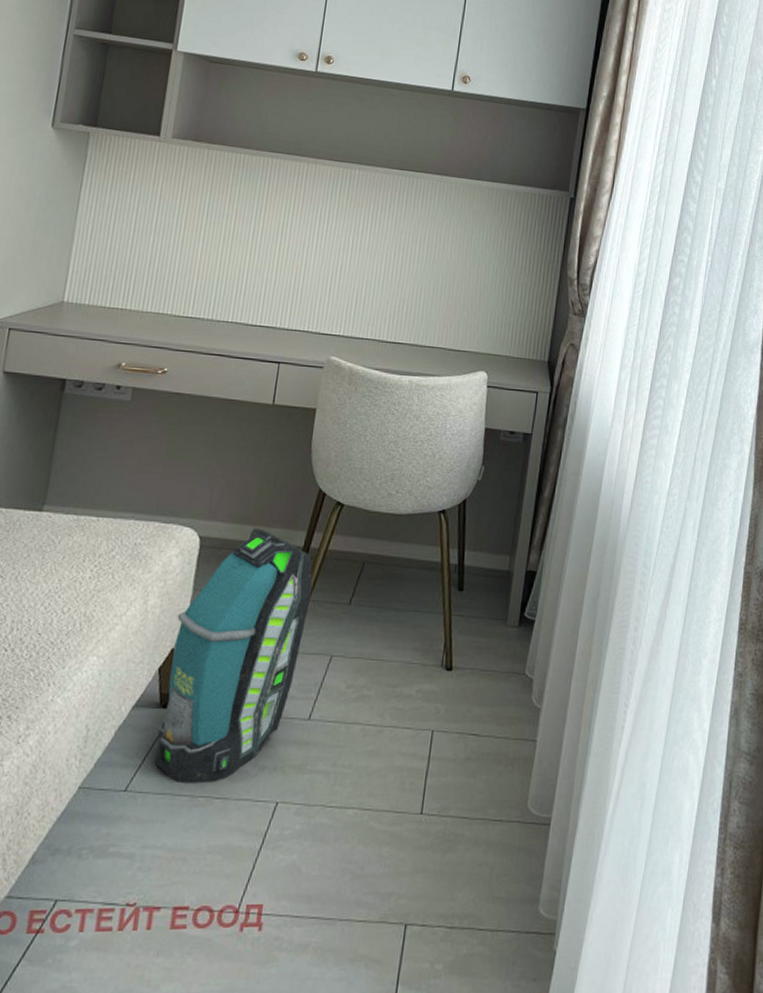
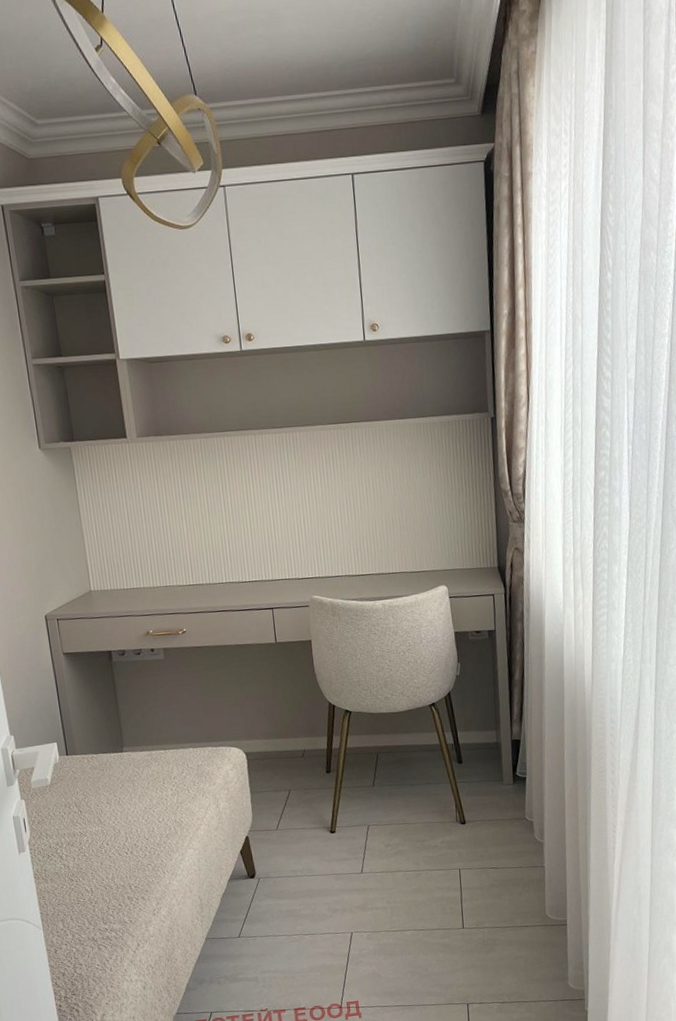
backpack: present [155,528,313,784] -> none [244,739,343,928]

